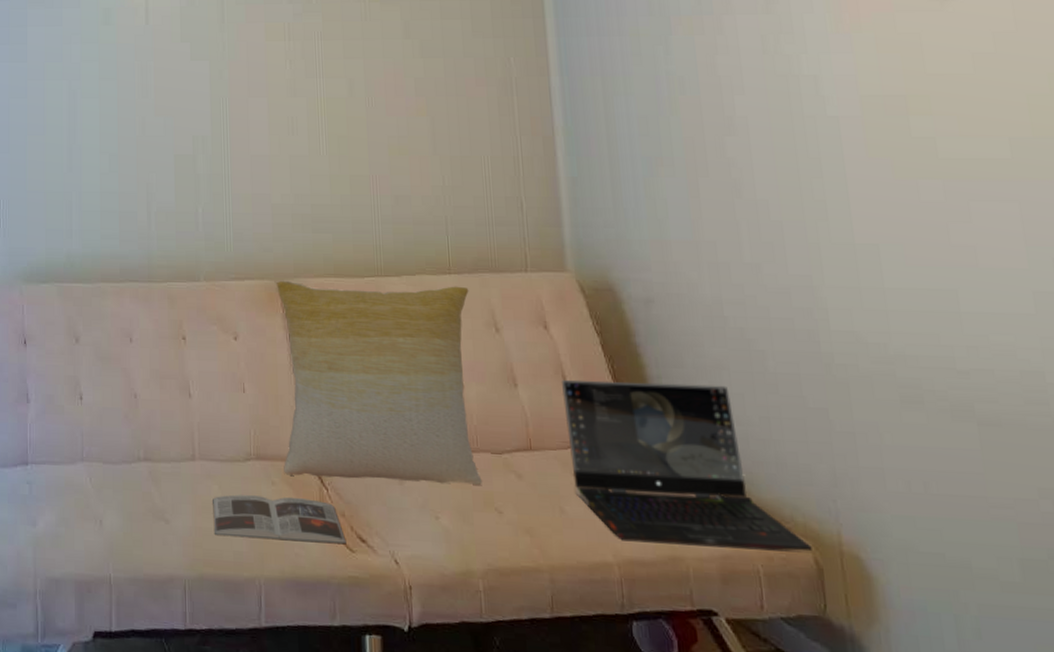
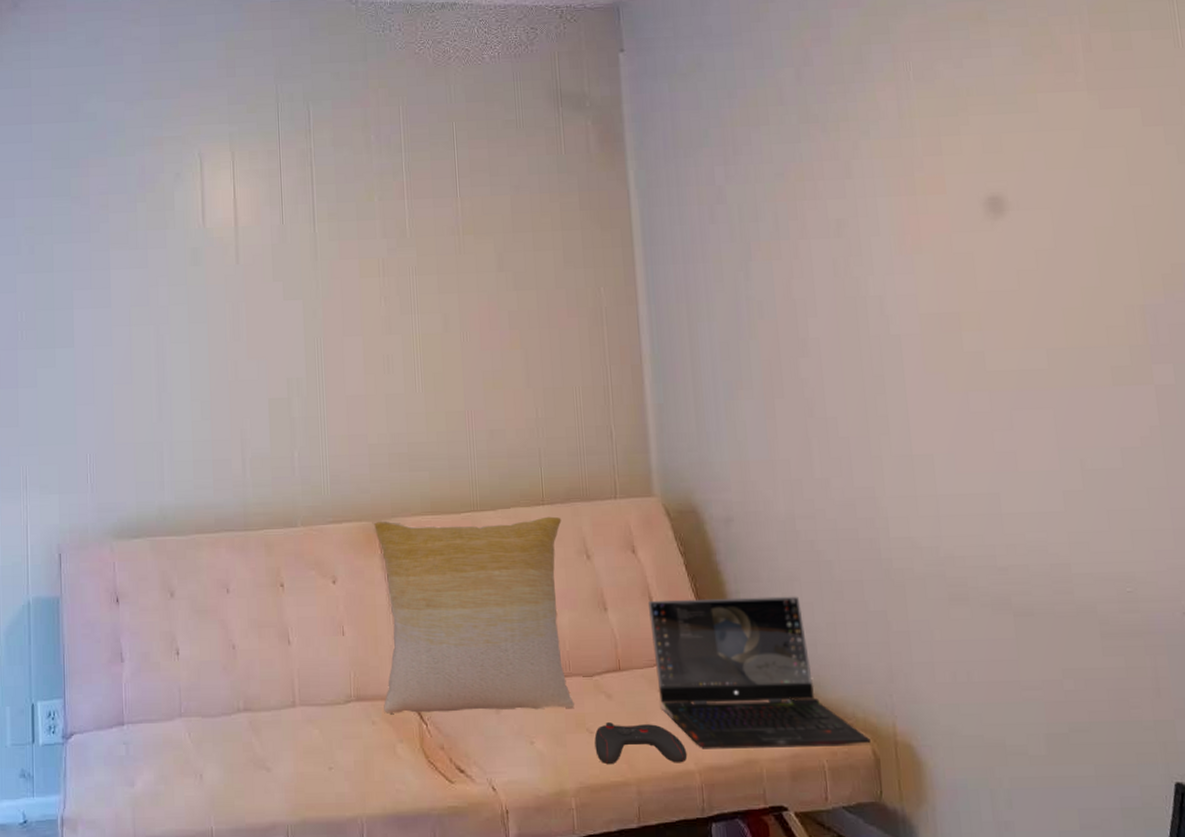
magazine: present [213,494,346,543] -> none [314,734,446,778]
game controller: none [503,503,605,554] -> present [594,722,688,765]

